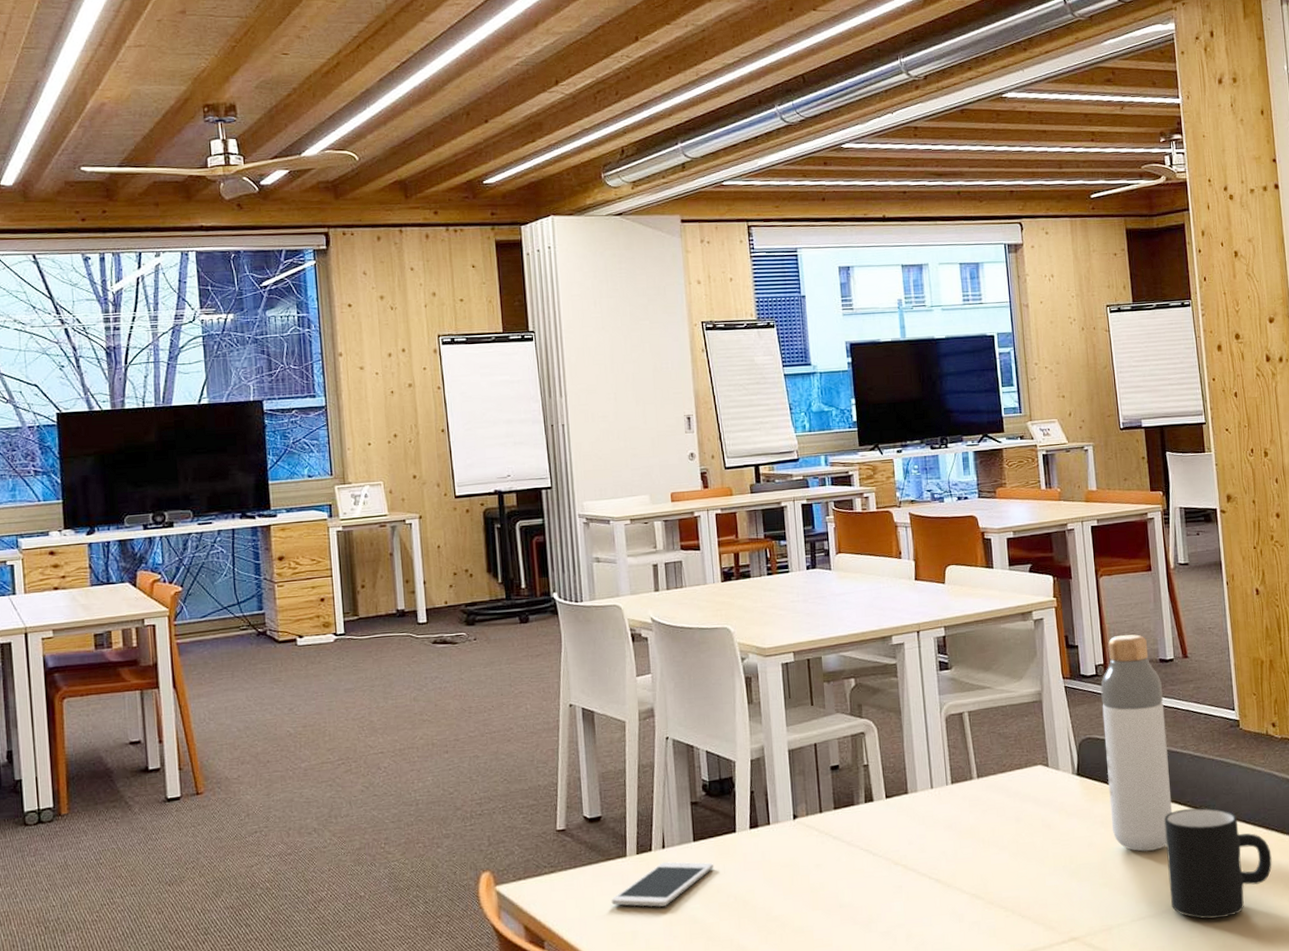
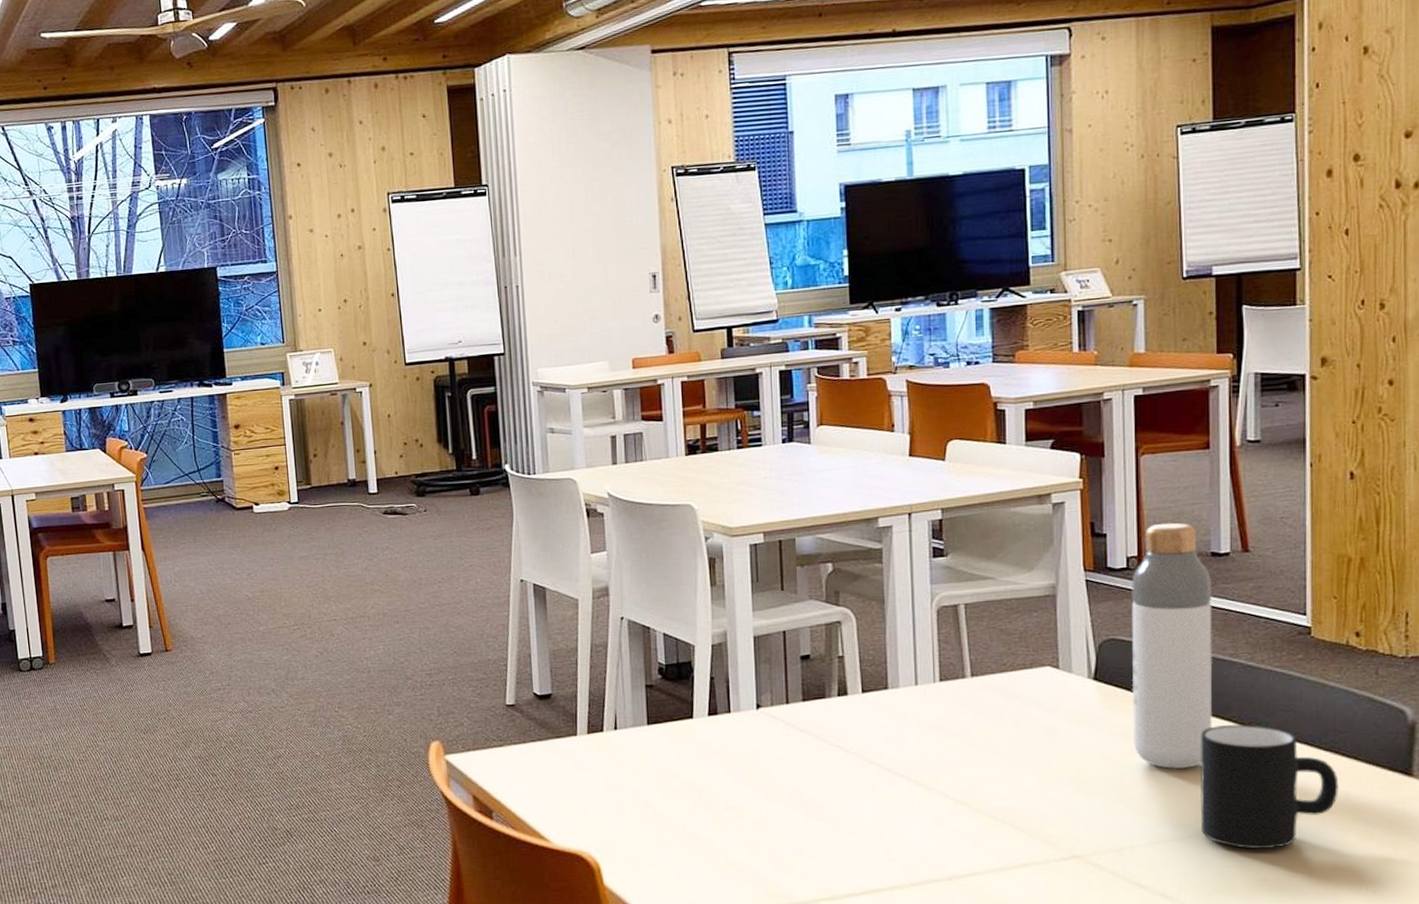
cell phone: present [611,862,714,907] -> none [560,743,669,787]

